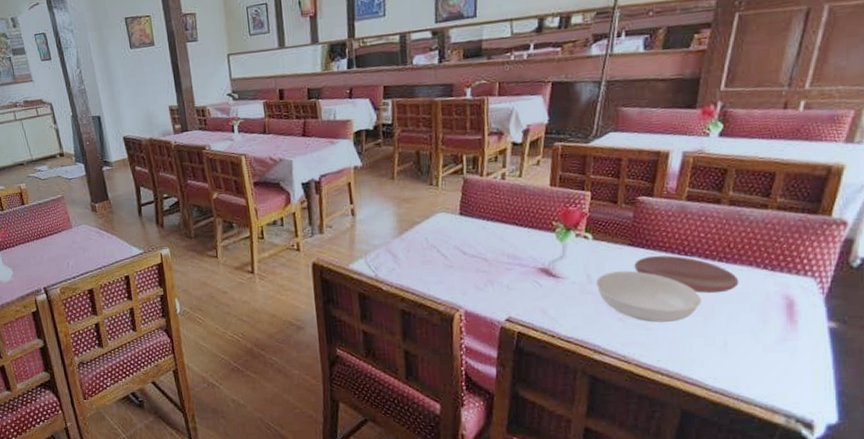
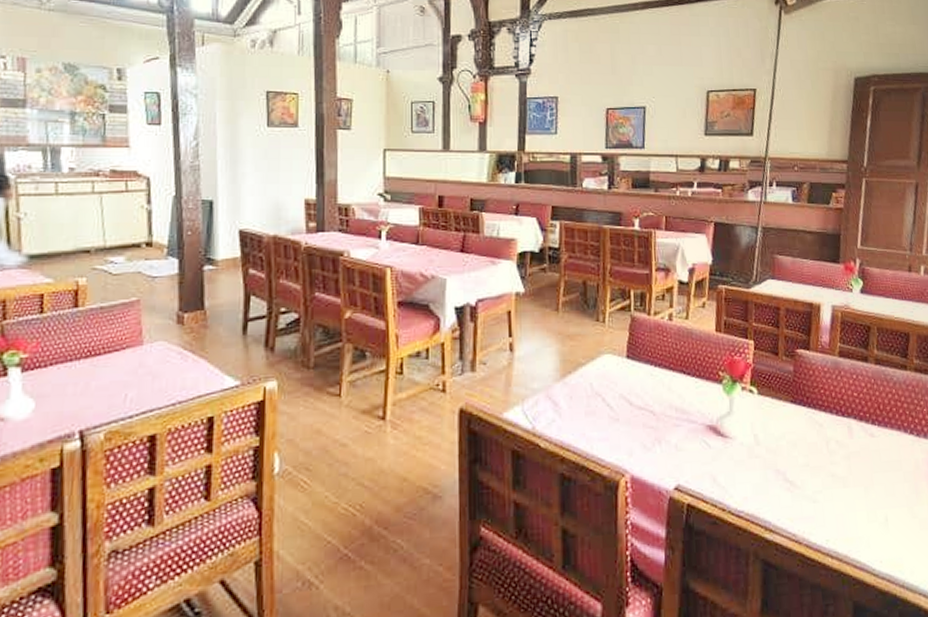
bowl: present [595,270,703,322] -> none [762,431,862,493]
plate: present [634,255,739,293] -> none [798,415,891,460]

